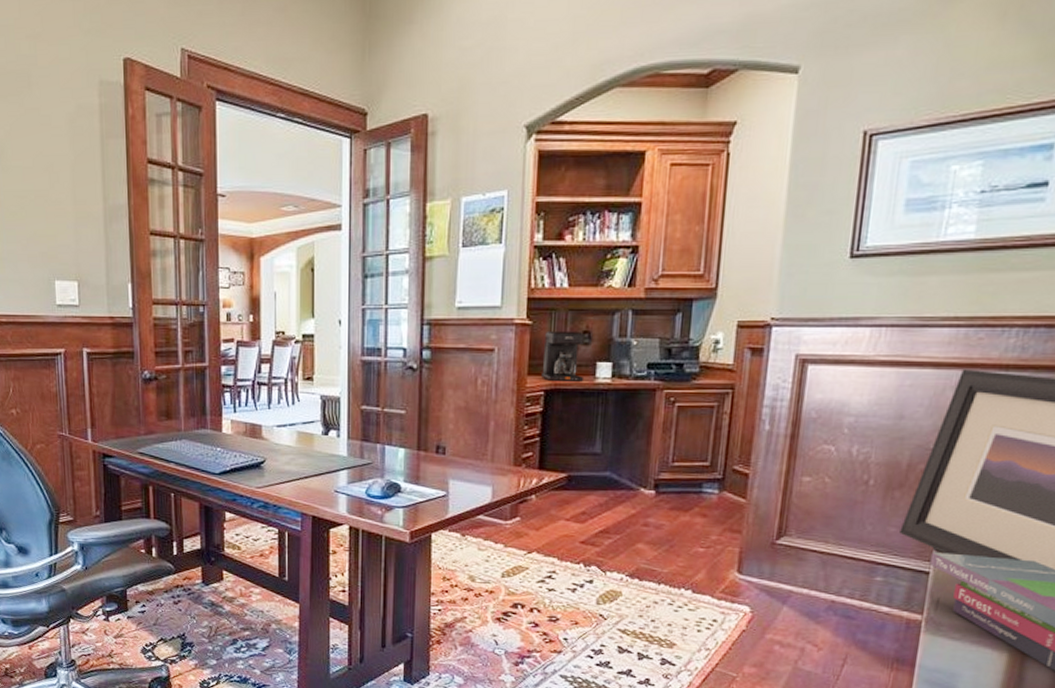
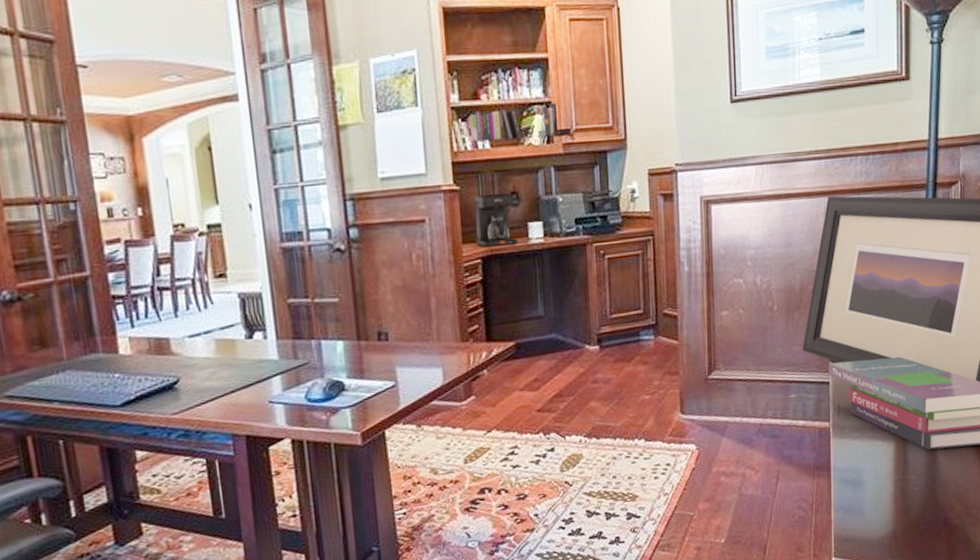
books: none [547,251,603,280] -> present [467,109,522,143]
books: none [620,247,658,282] -> present [538,102,572,139]

